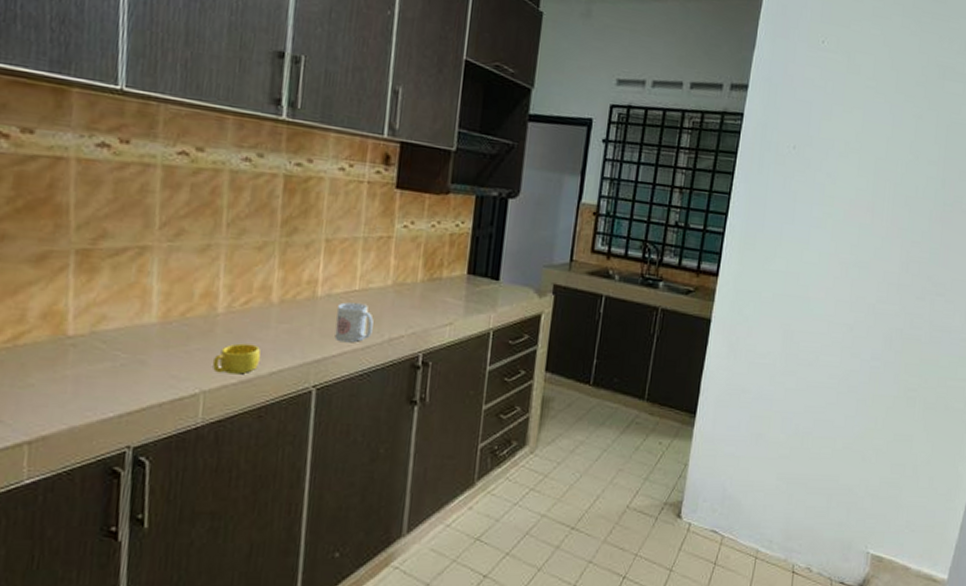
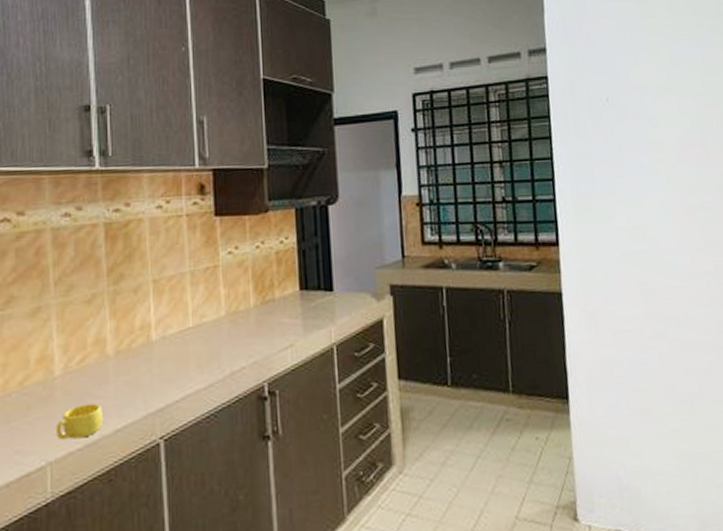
mug: present [334,302,374,343] -> none [175,340,213,385]

